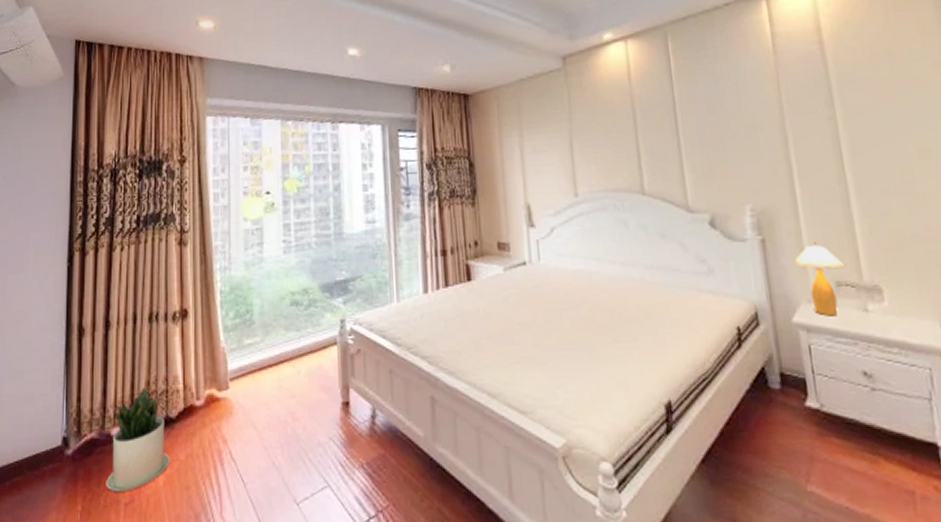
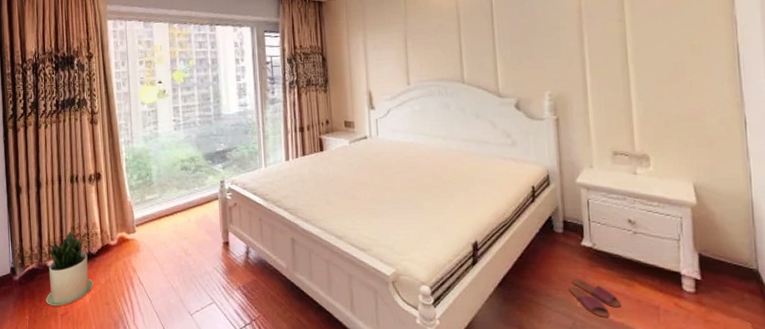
table lamp: present [793,242,846,317] -> none [580,121,623,178]
slippers: none [793,452,865,507] -> present [568,279,621,317]

